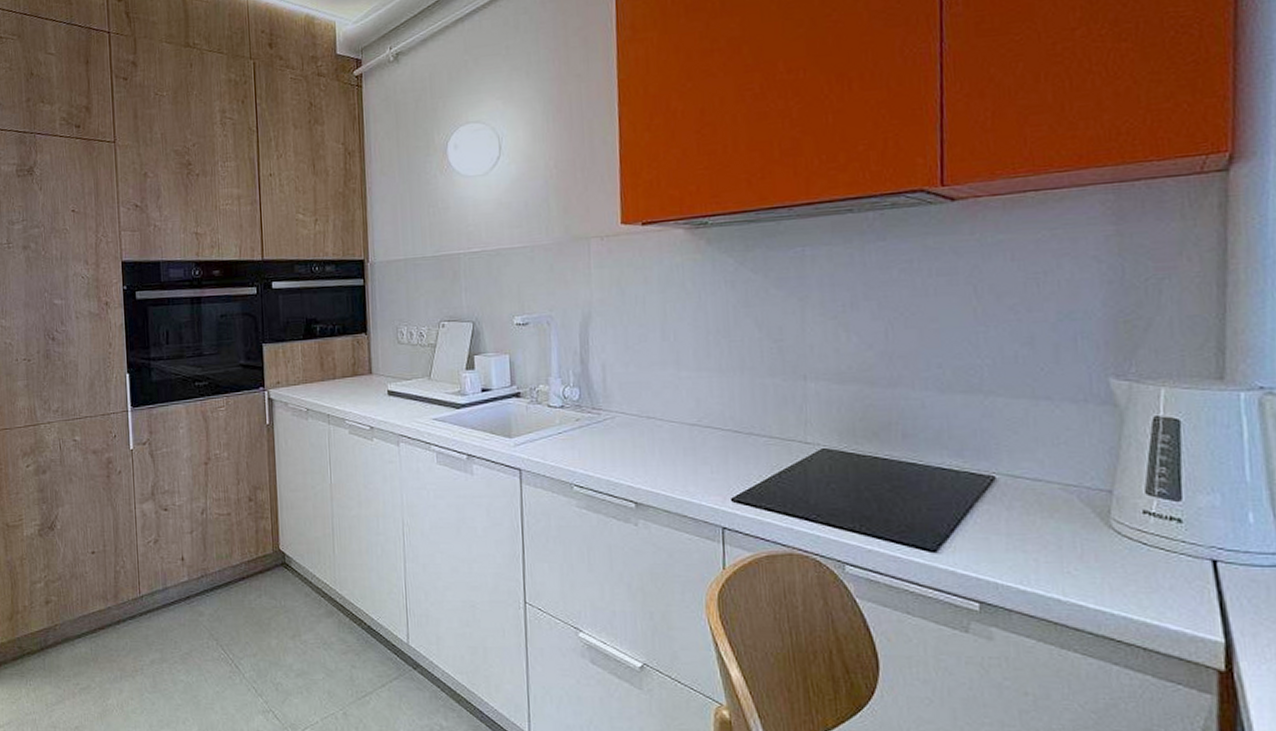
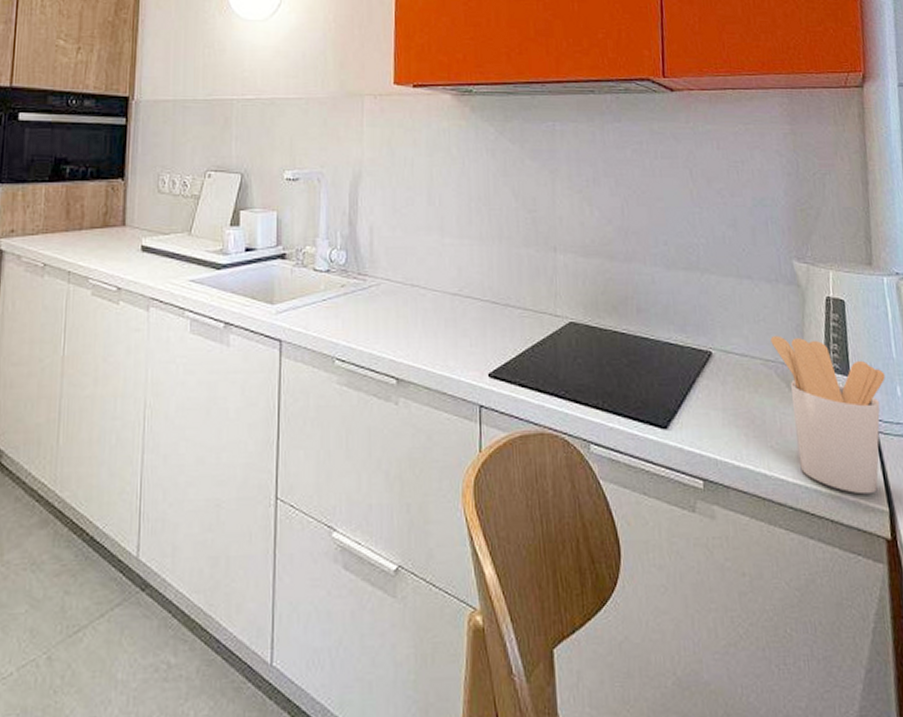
utensil holder: none [1073,459,1232,624] -> present [770,335,885,495]

